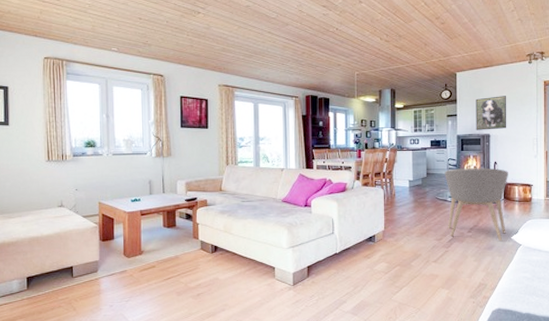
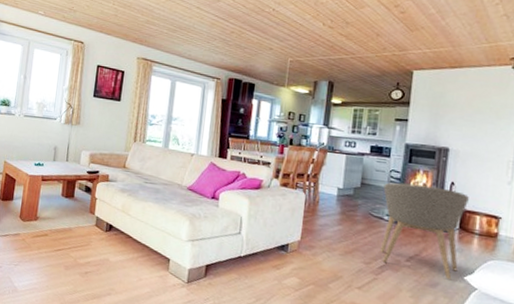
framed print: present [476,96,507,130] -> none [431,103,477,144]

